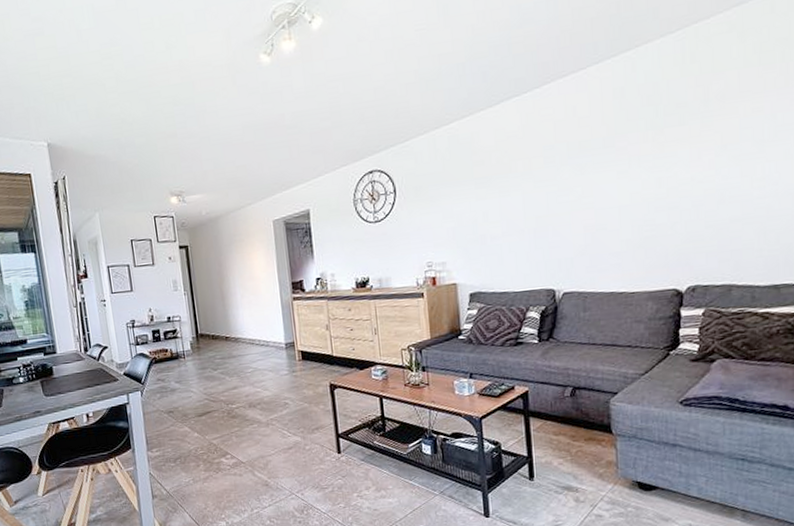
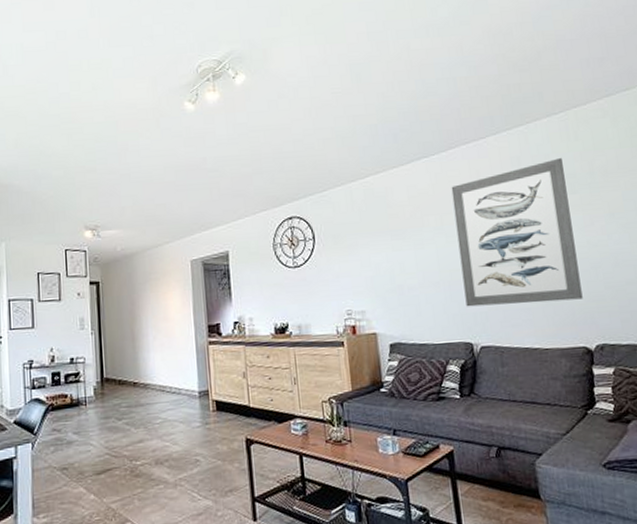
wall art: none [543,85,679,254] -> present [451,158,583,307]

